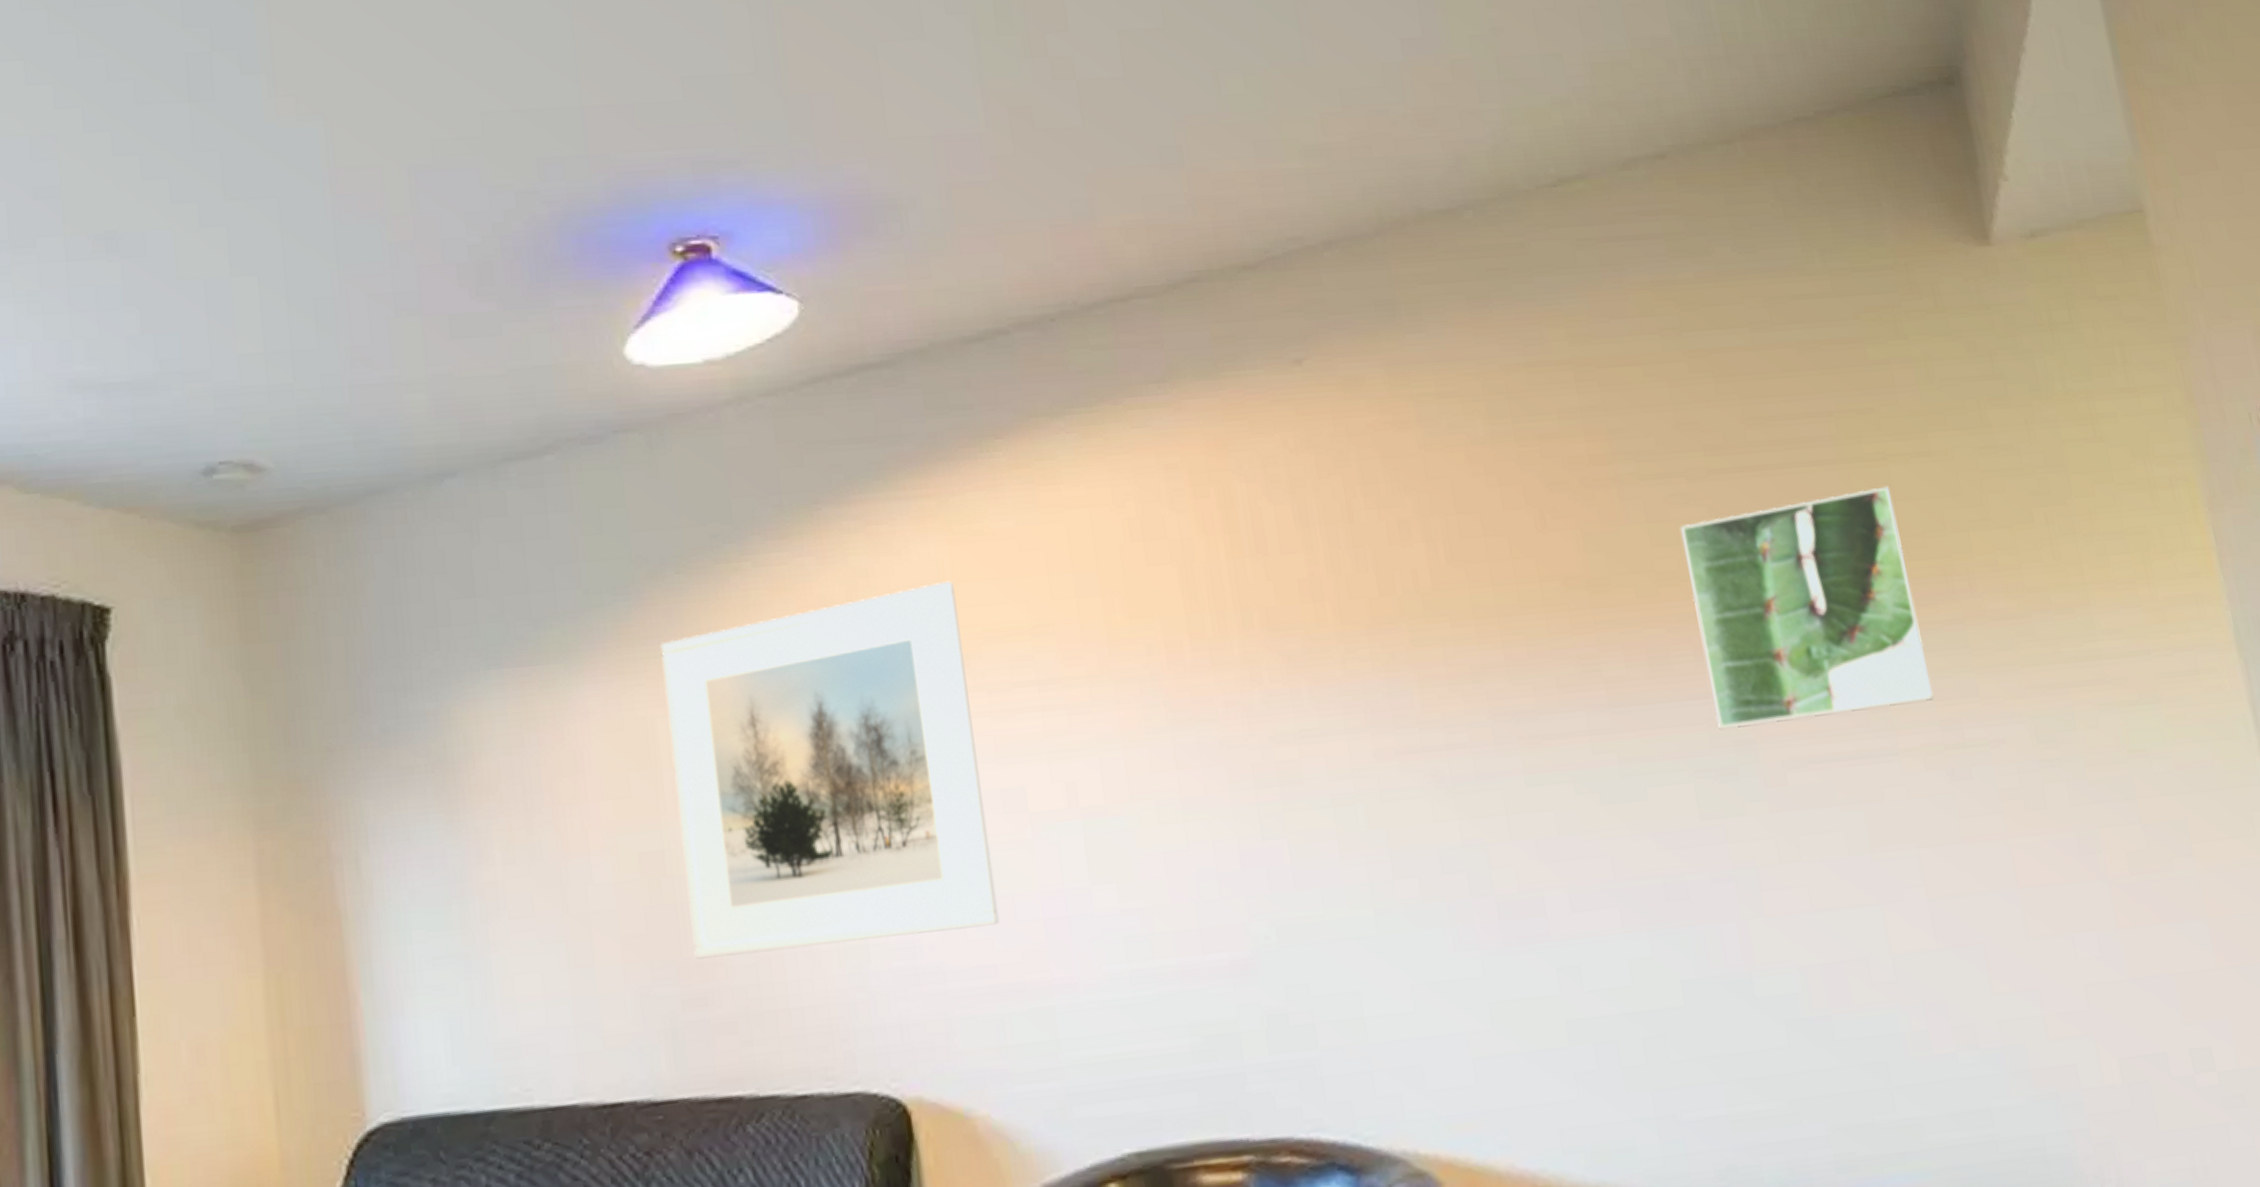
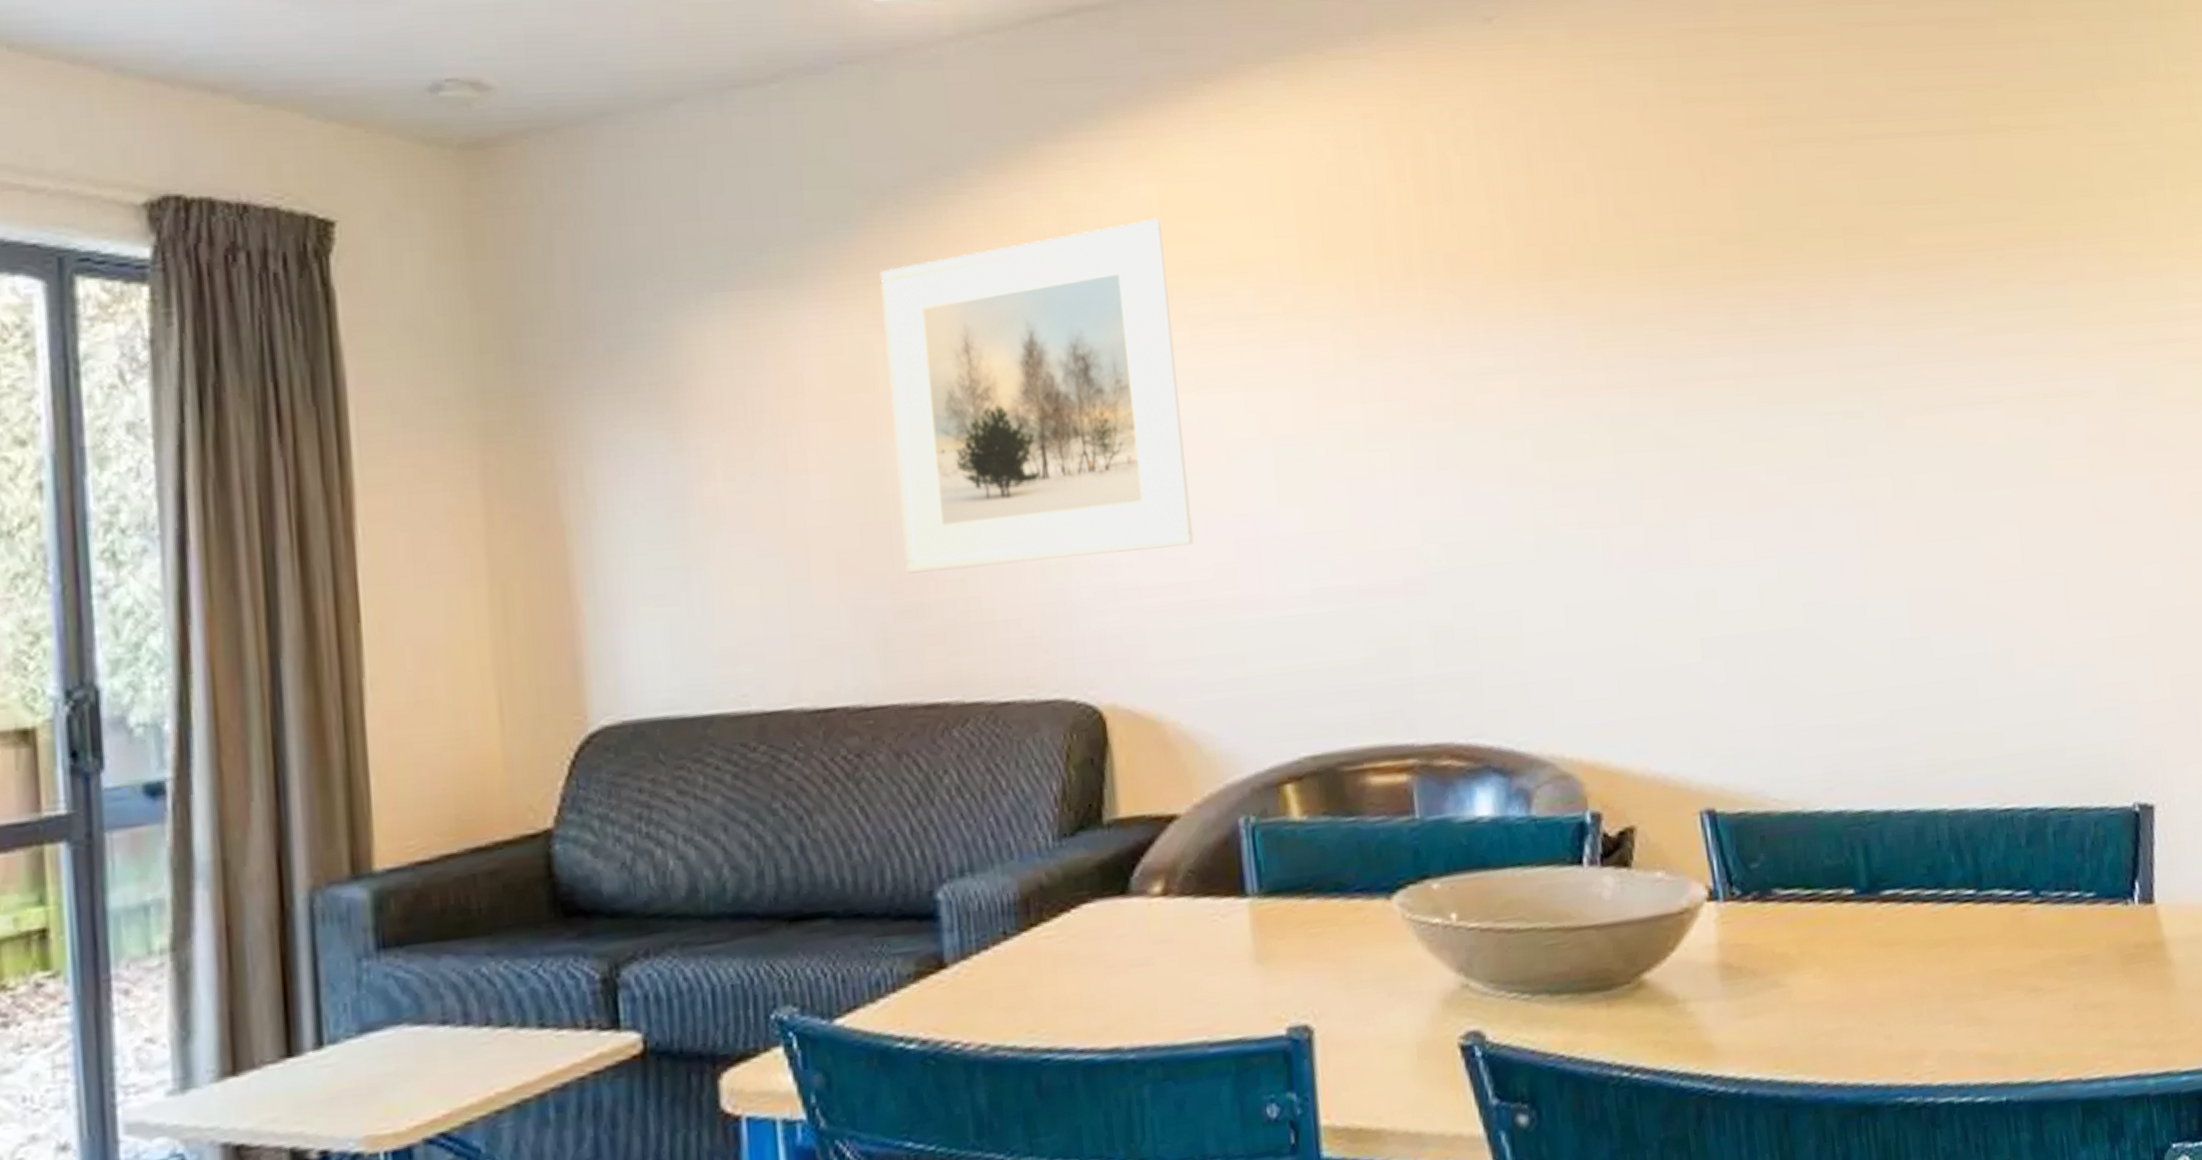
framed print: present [1679,486,1934,729] -> none [1824,156,2037,376]

